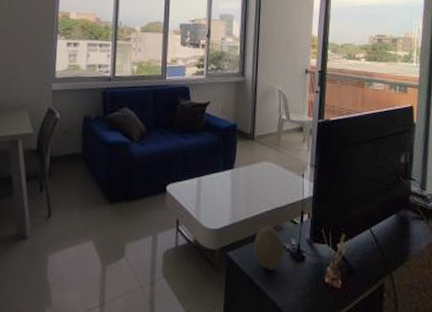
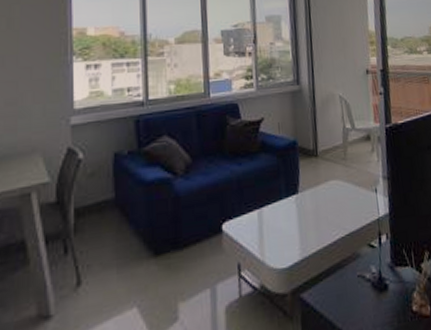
decorative egg: present [254,225,284,270] -> none [329,254,365,308]

